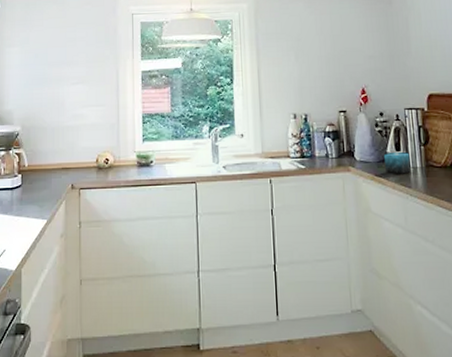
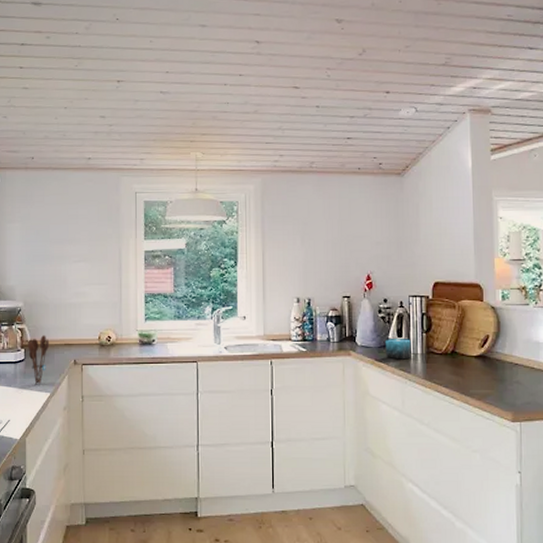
utensil holder: none [24,159,47,212] -> present [27,335,50,385]

